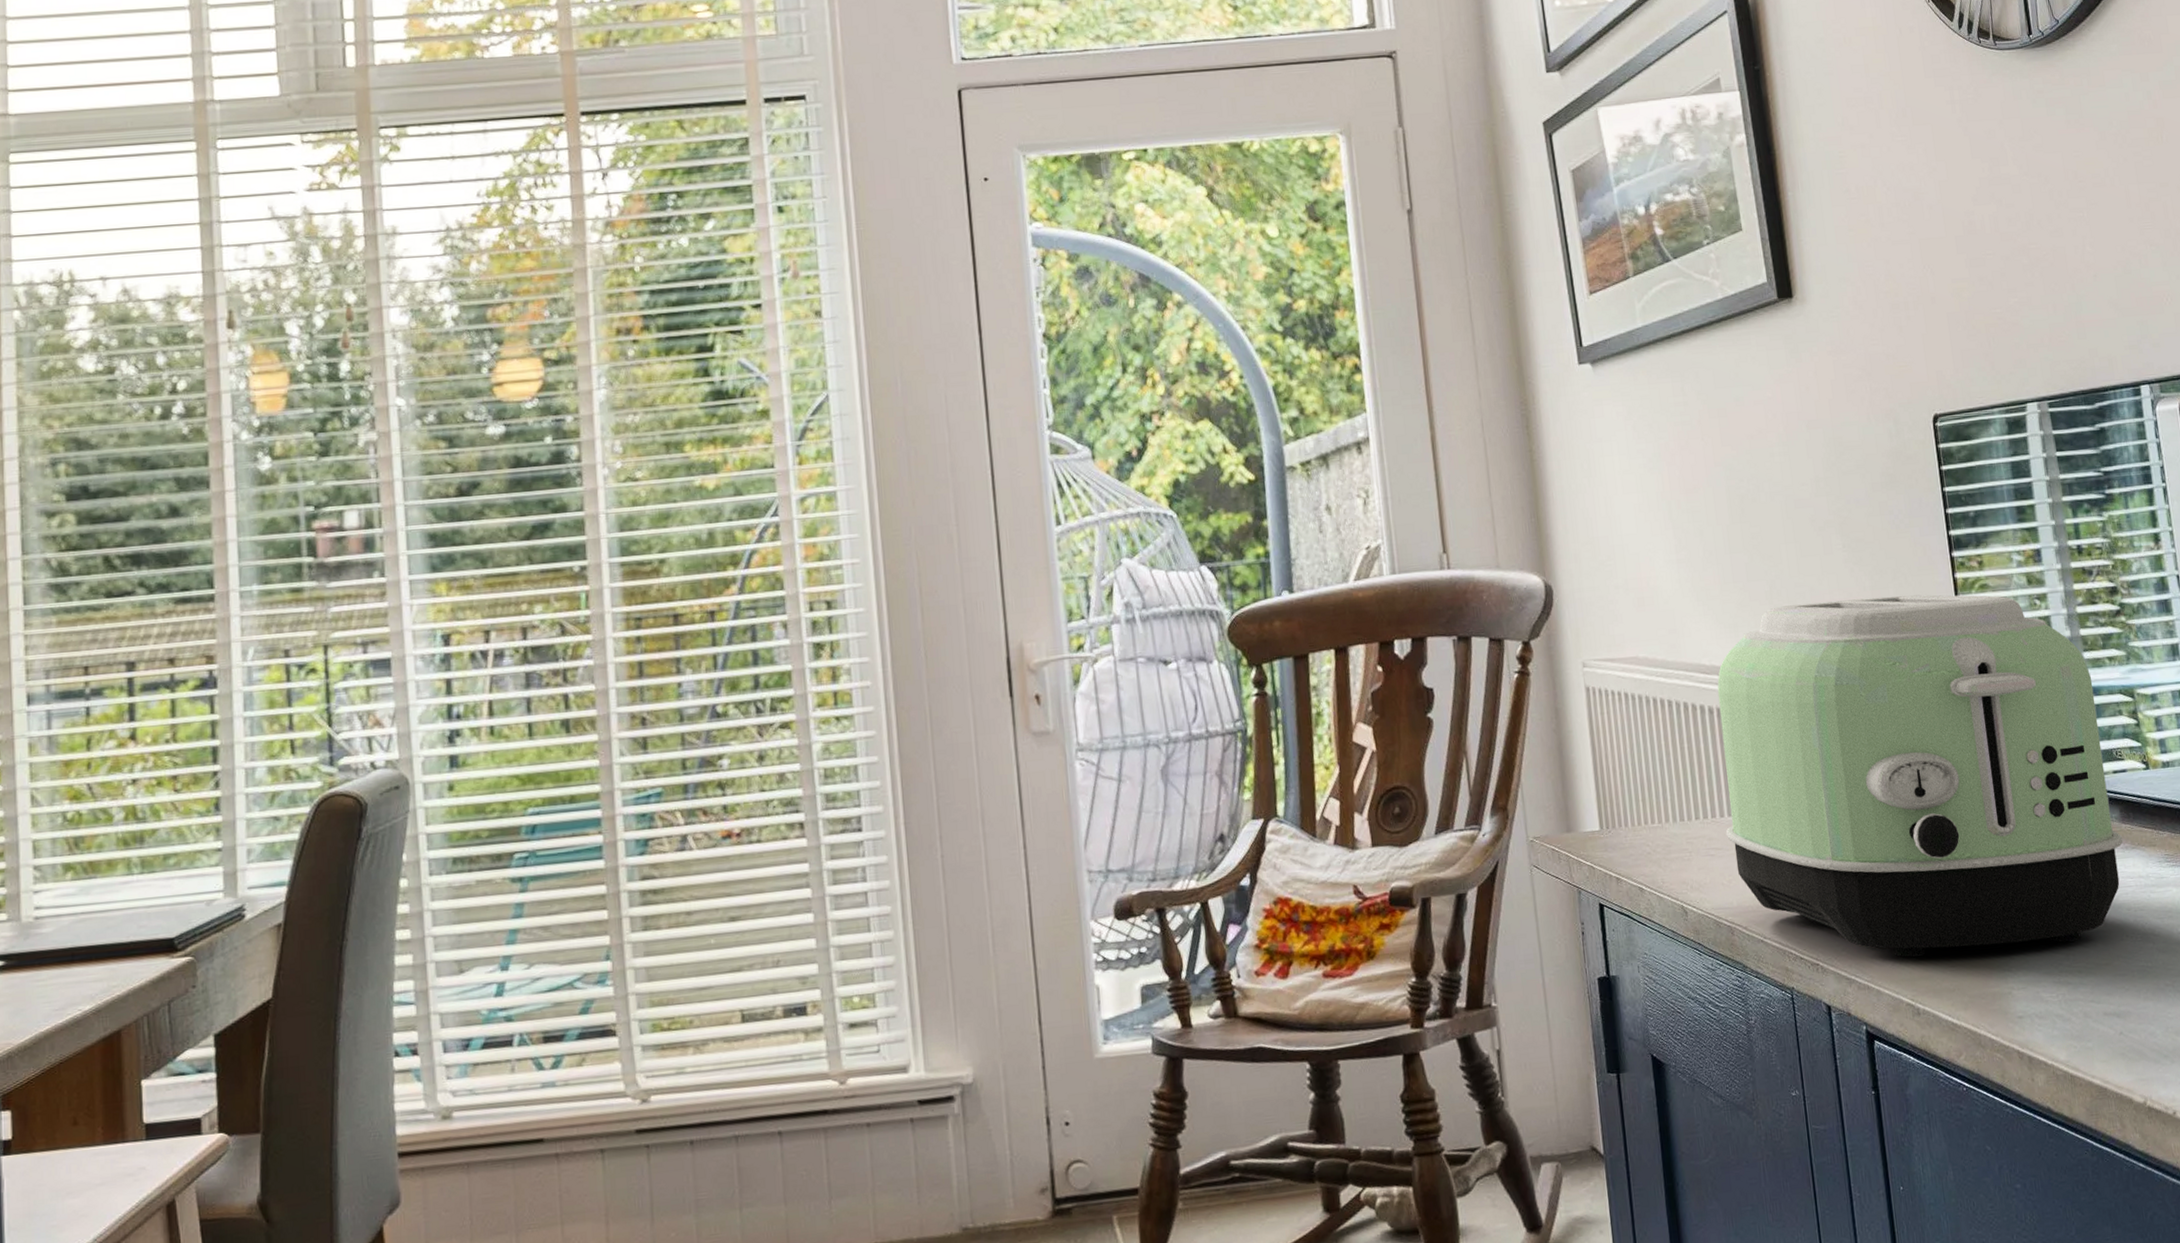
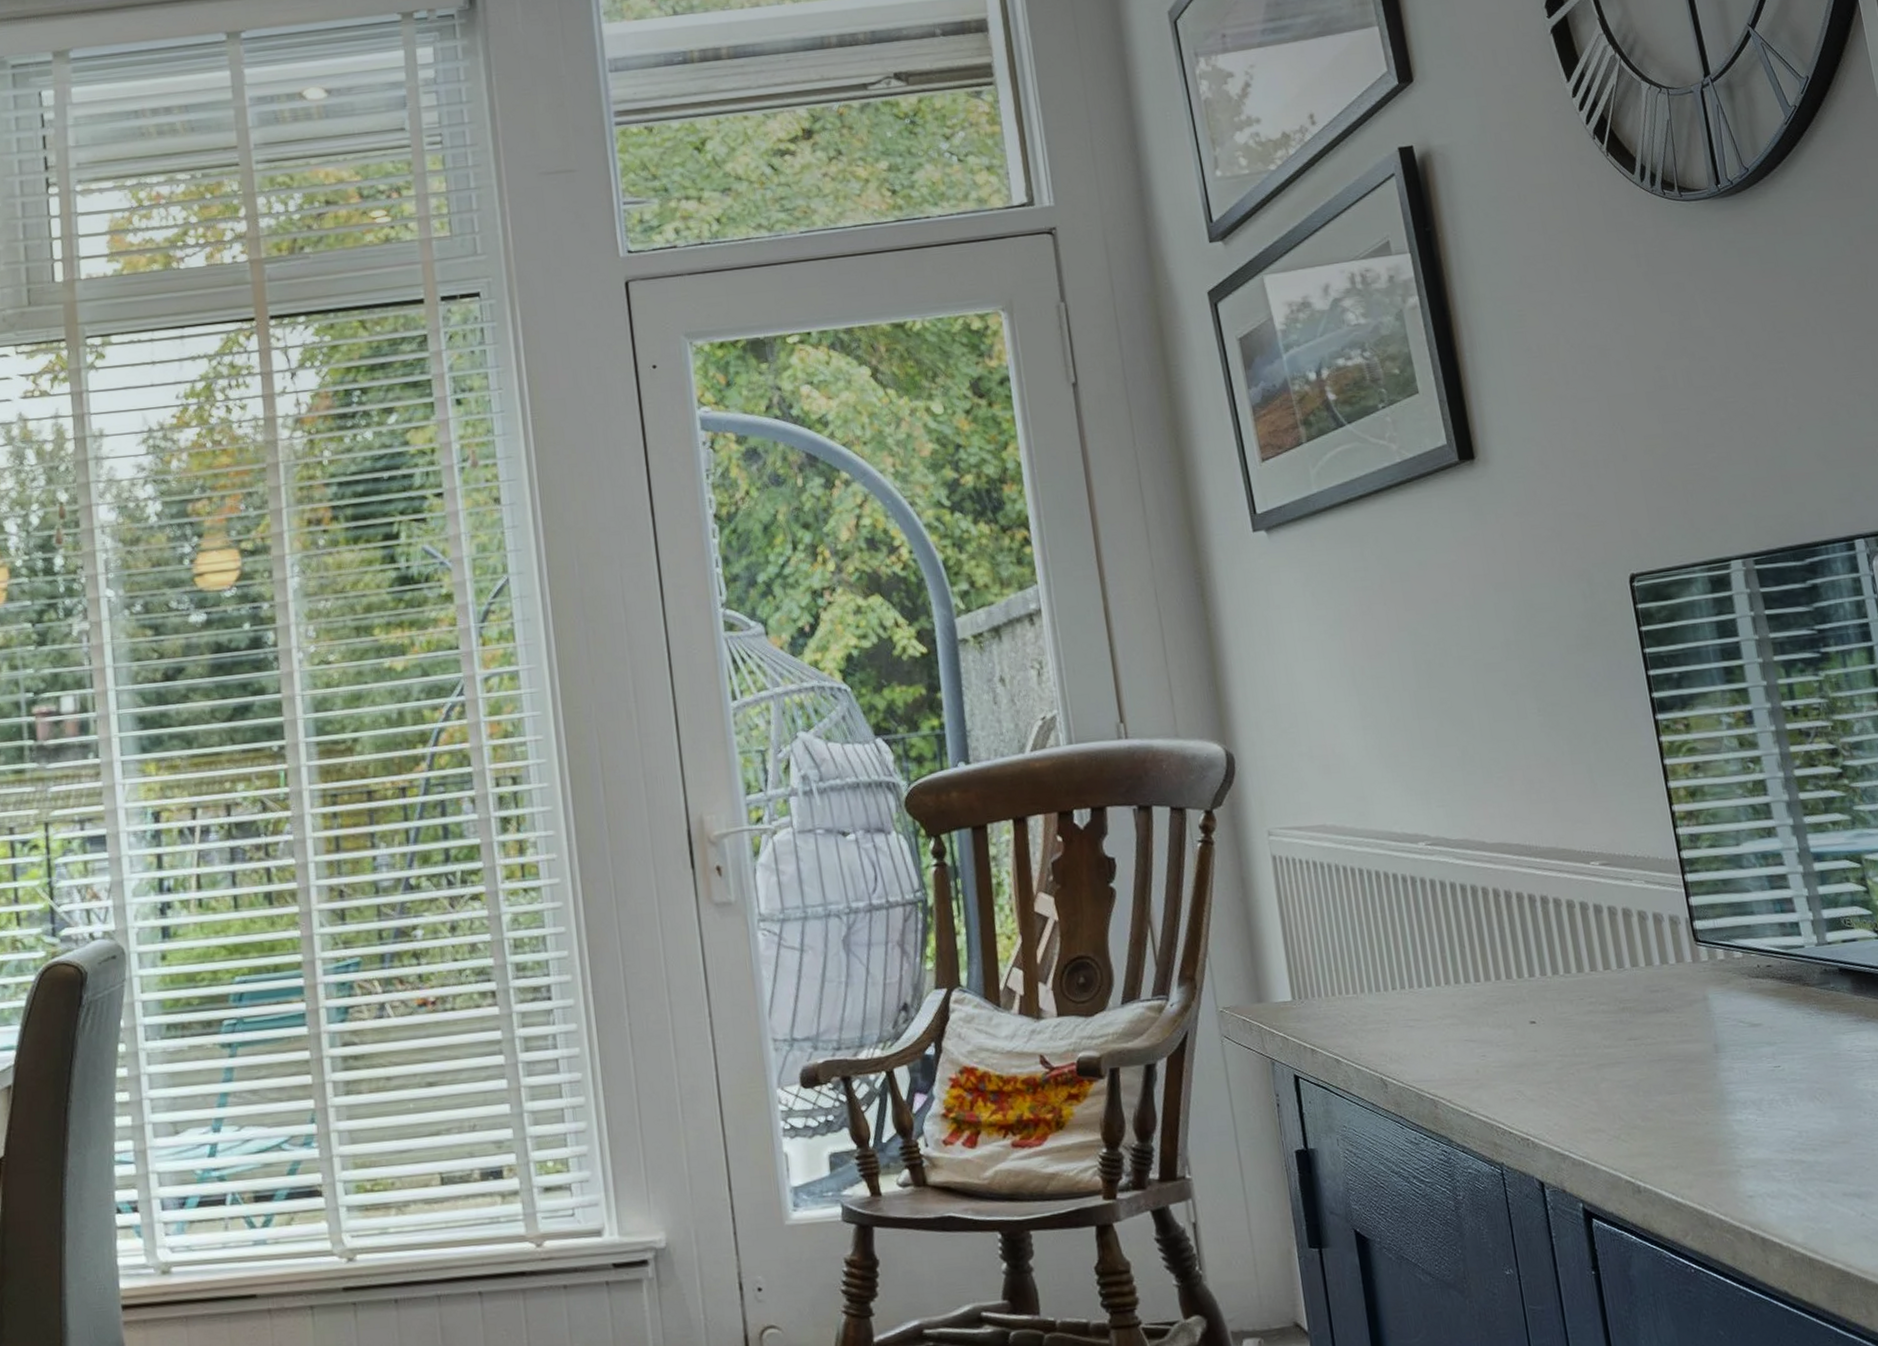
toaster: present [1717,594,2124,957] -> none [1410,759,1857,1133]

